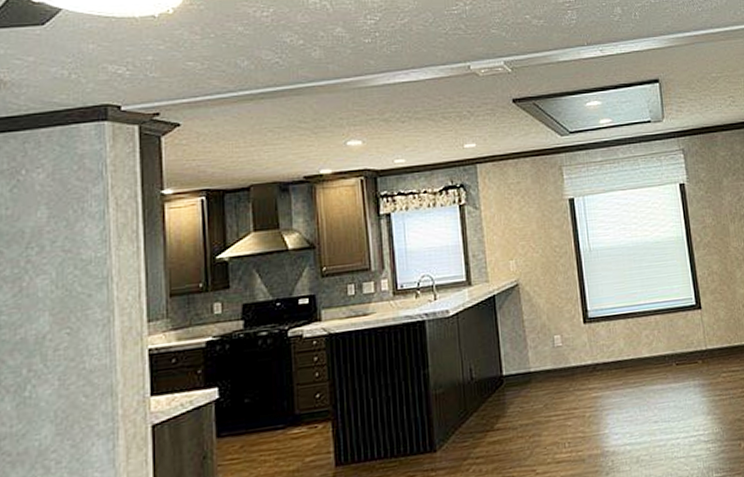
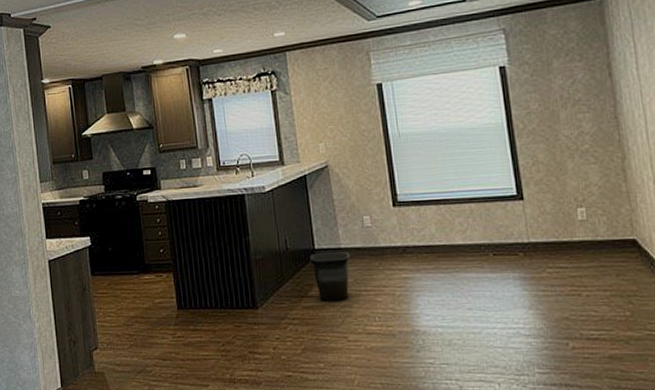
waste bin: none [496,375,540,433] -> present [309,252,350,301]

